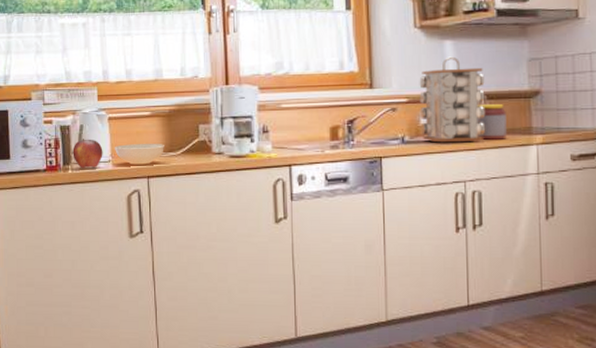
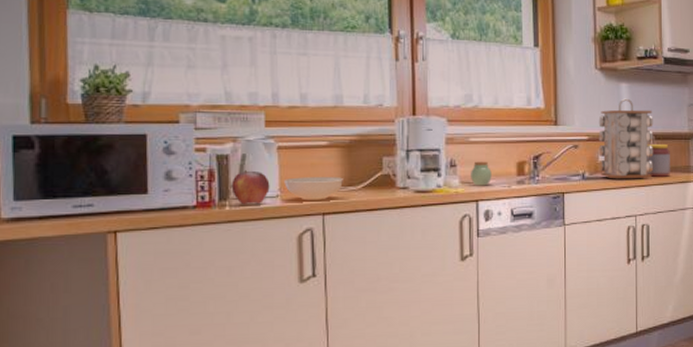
jar: none [283,127,304,151] -> present [471,161,492,186]

